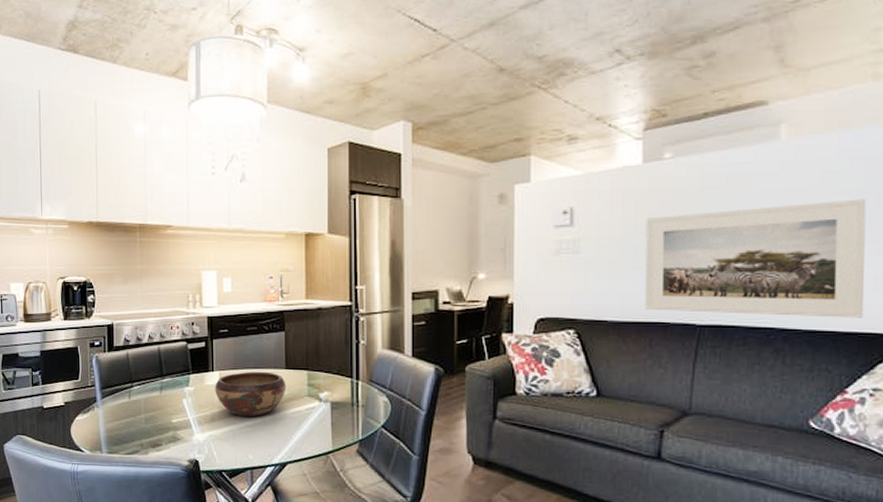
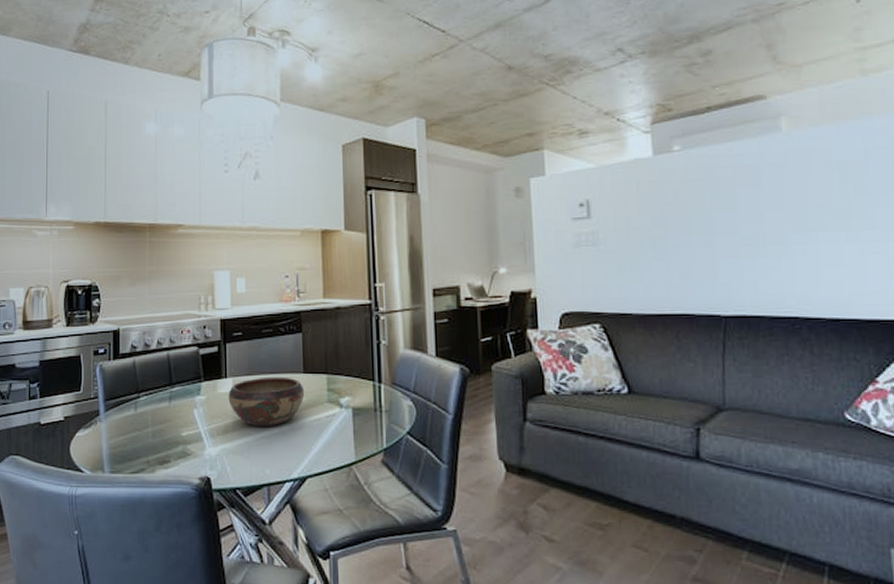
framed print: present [645,199,867,318] -> none [661,187,884,305]

